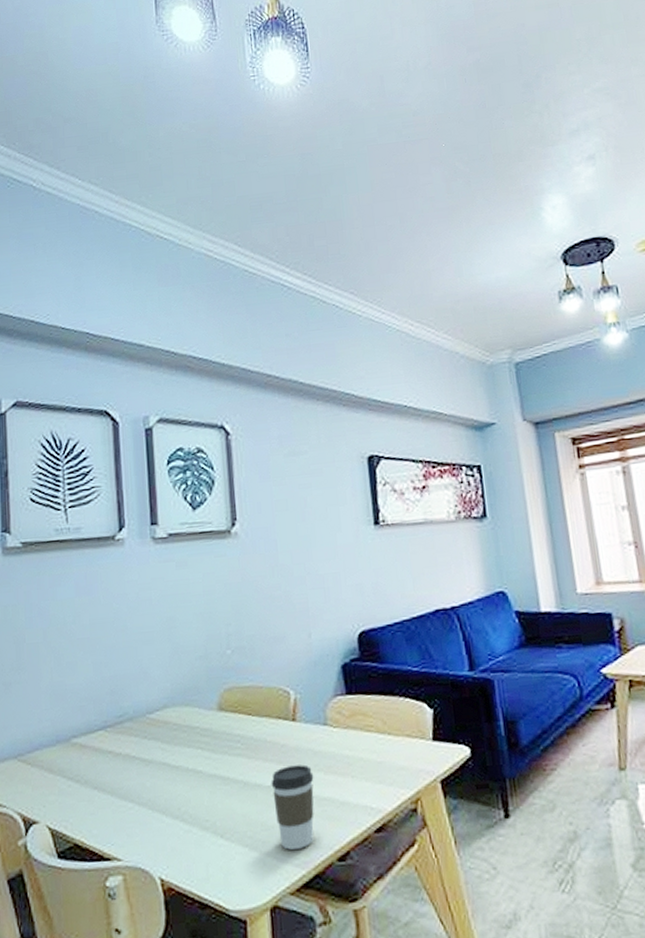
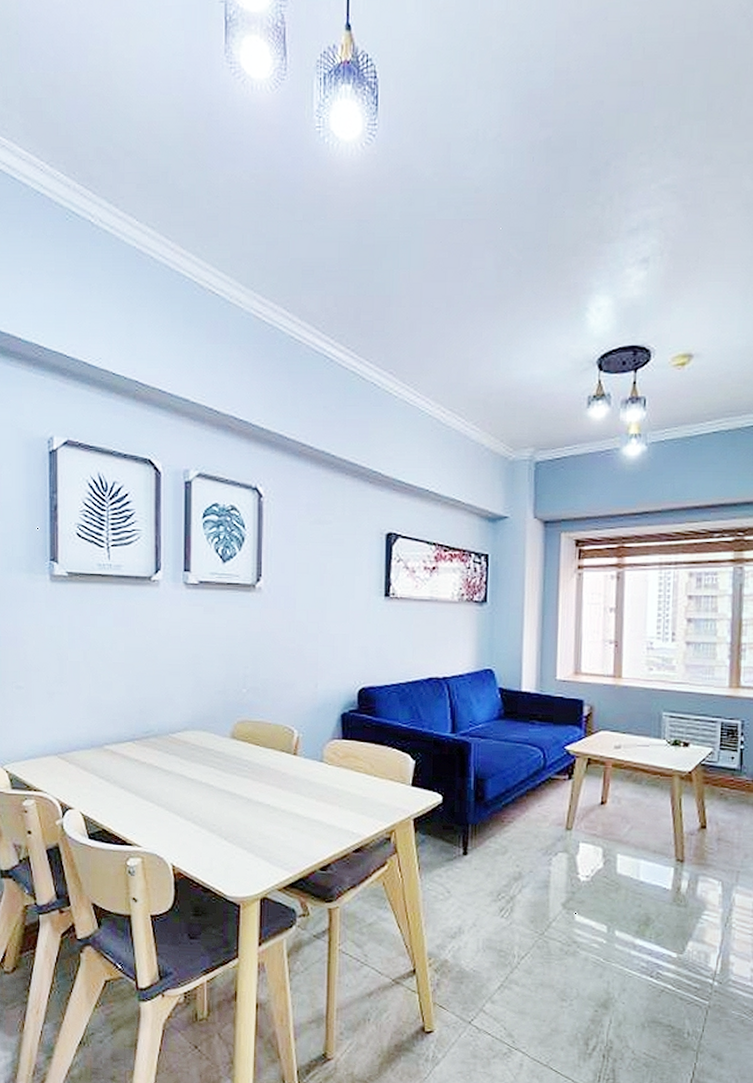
coffee cup: present [271,764,314,850] -> none [270,791,307,857]

